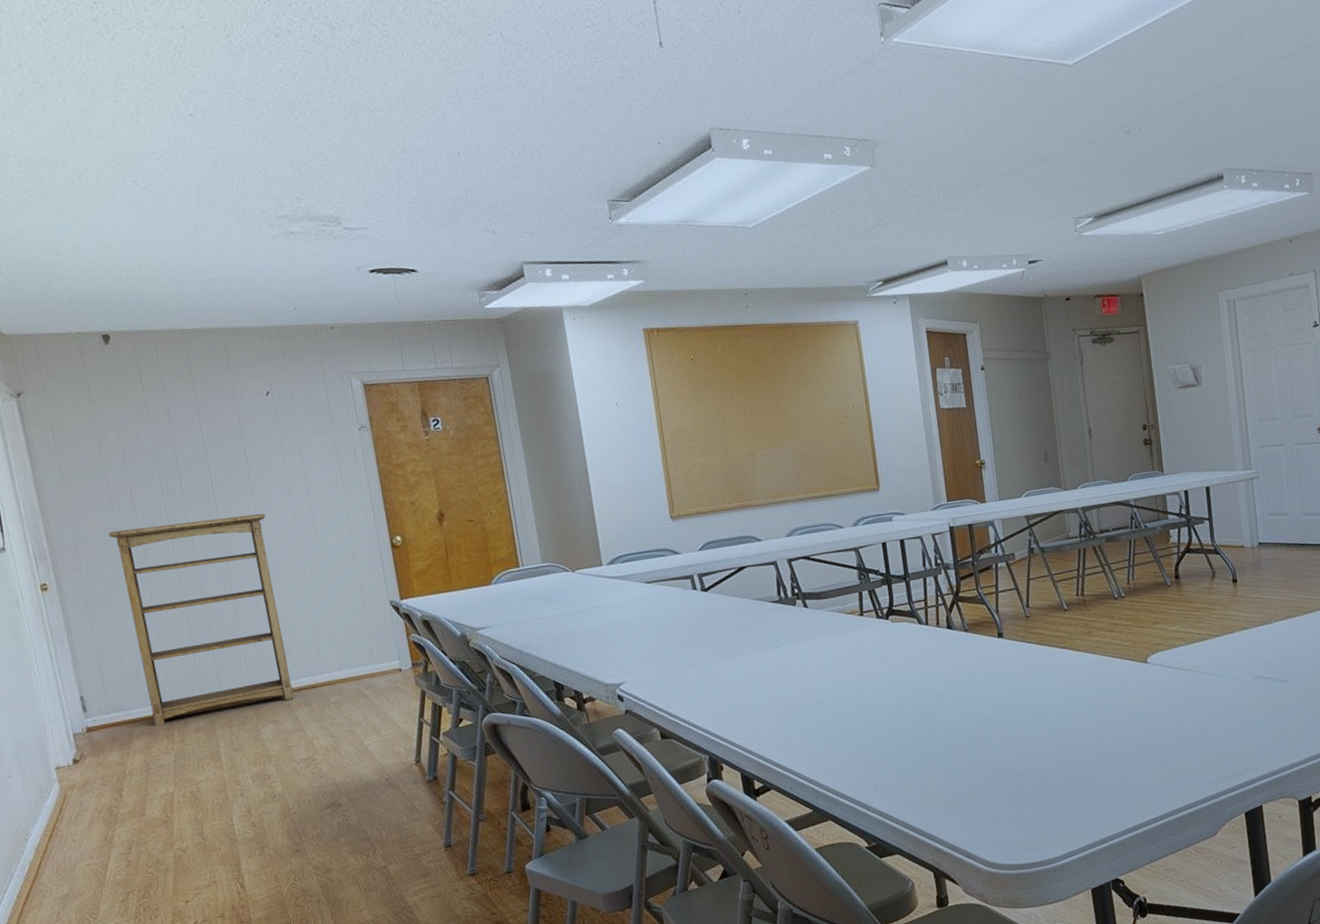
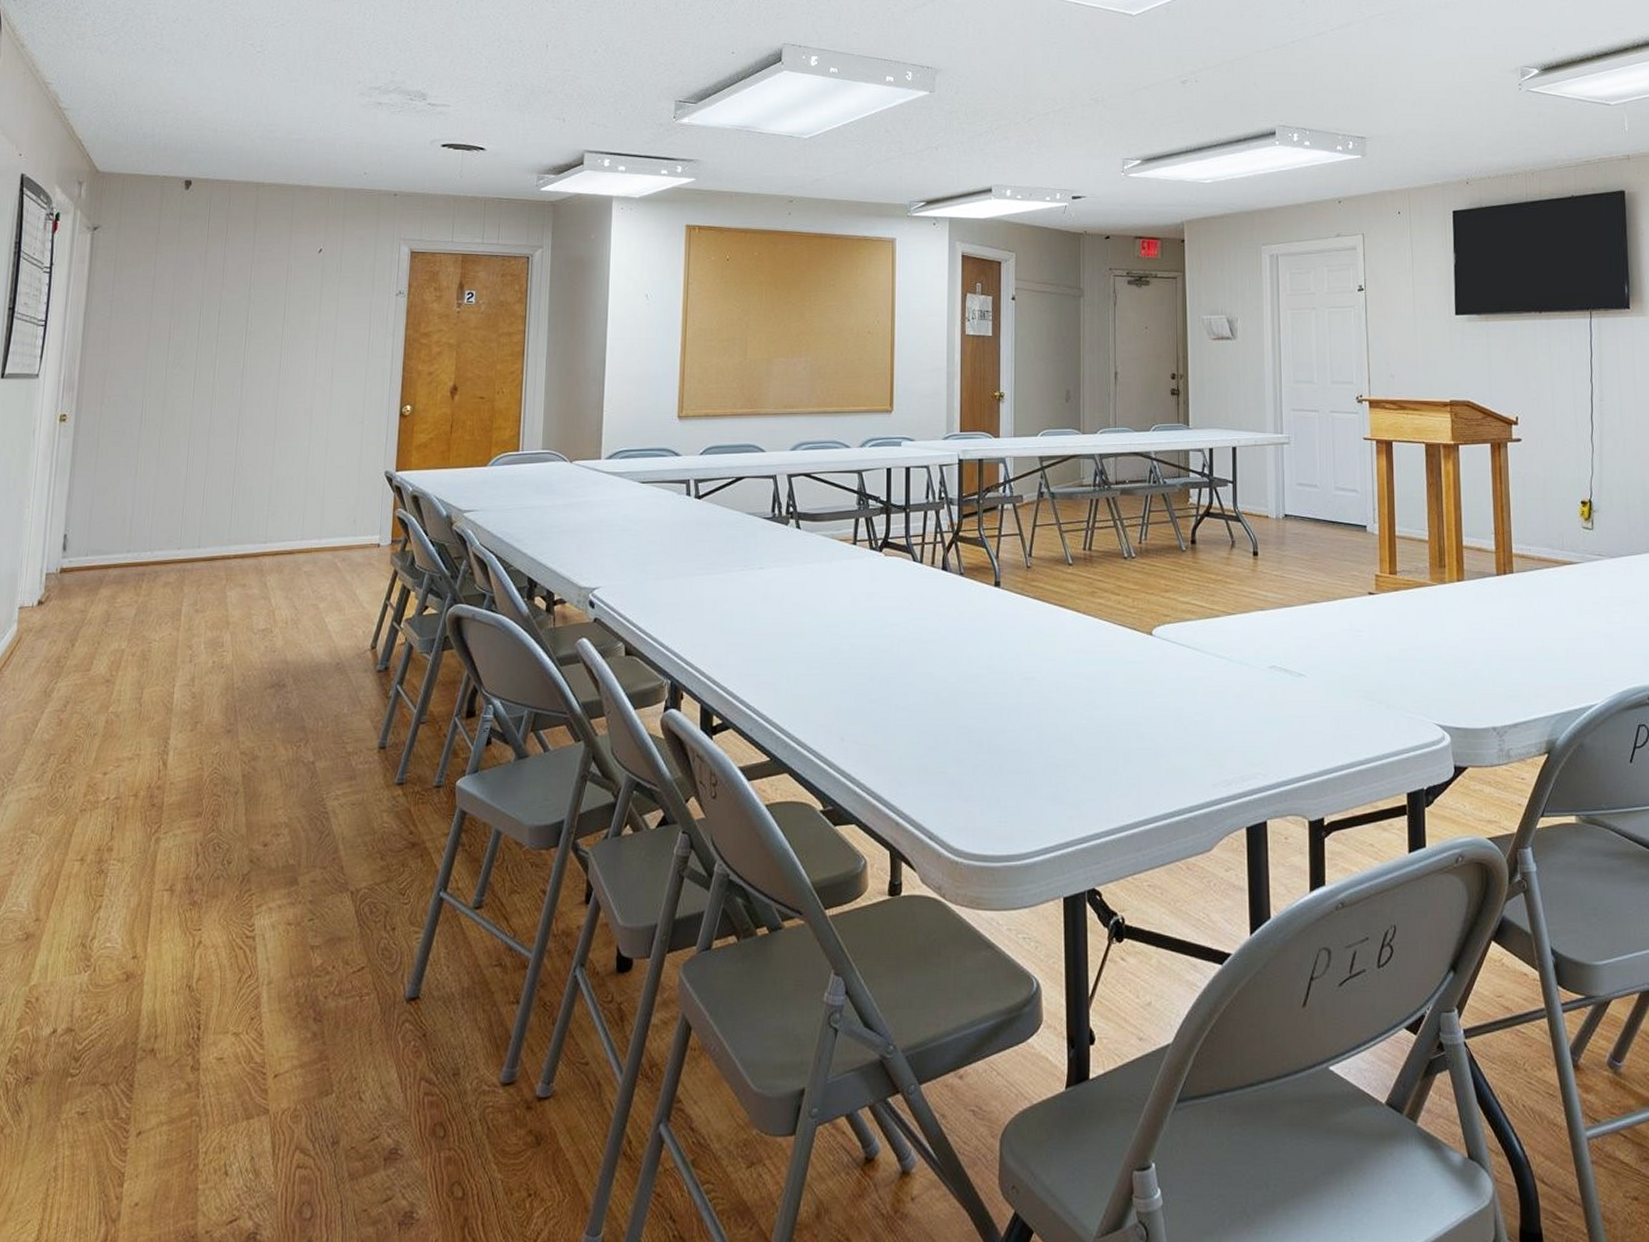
bookshelf: present [108,513,294,726] -> none [126,367,288,575]

